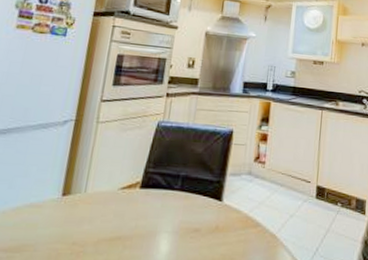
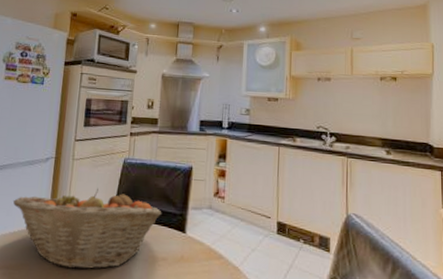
fruit basket: none [17,154,198,247] -> present [13,188,162,269]

